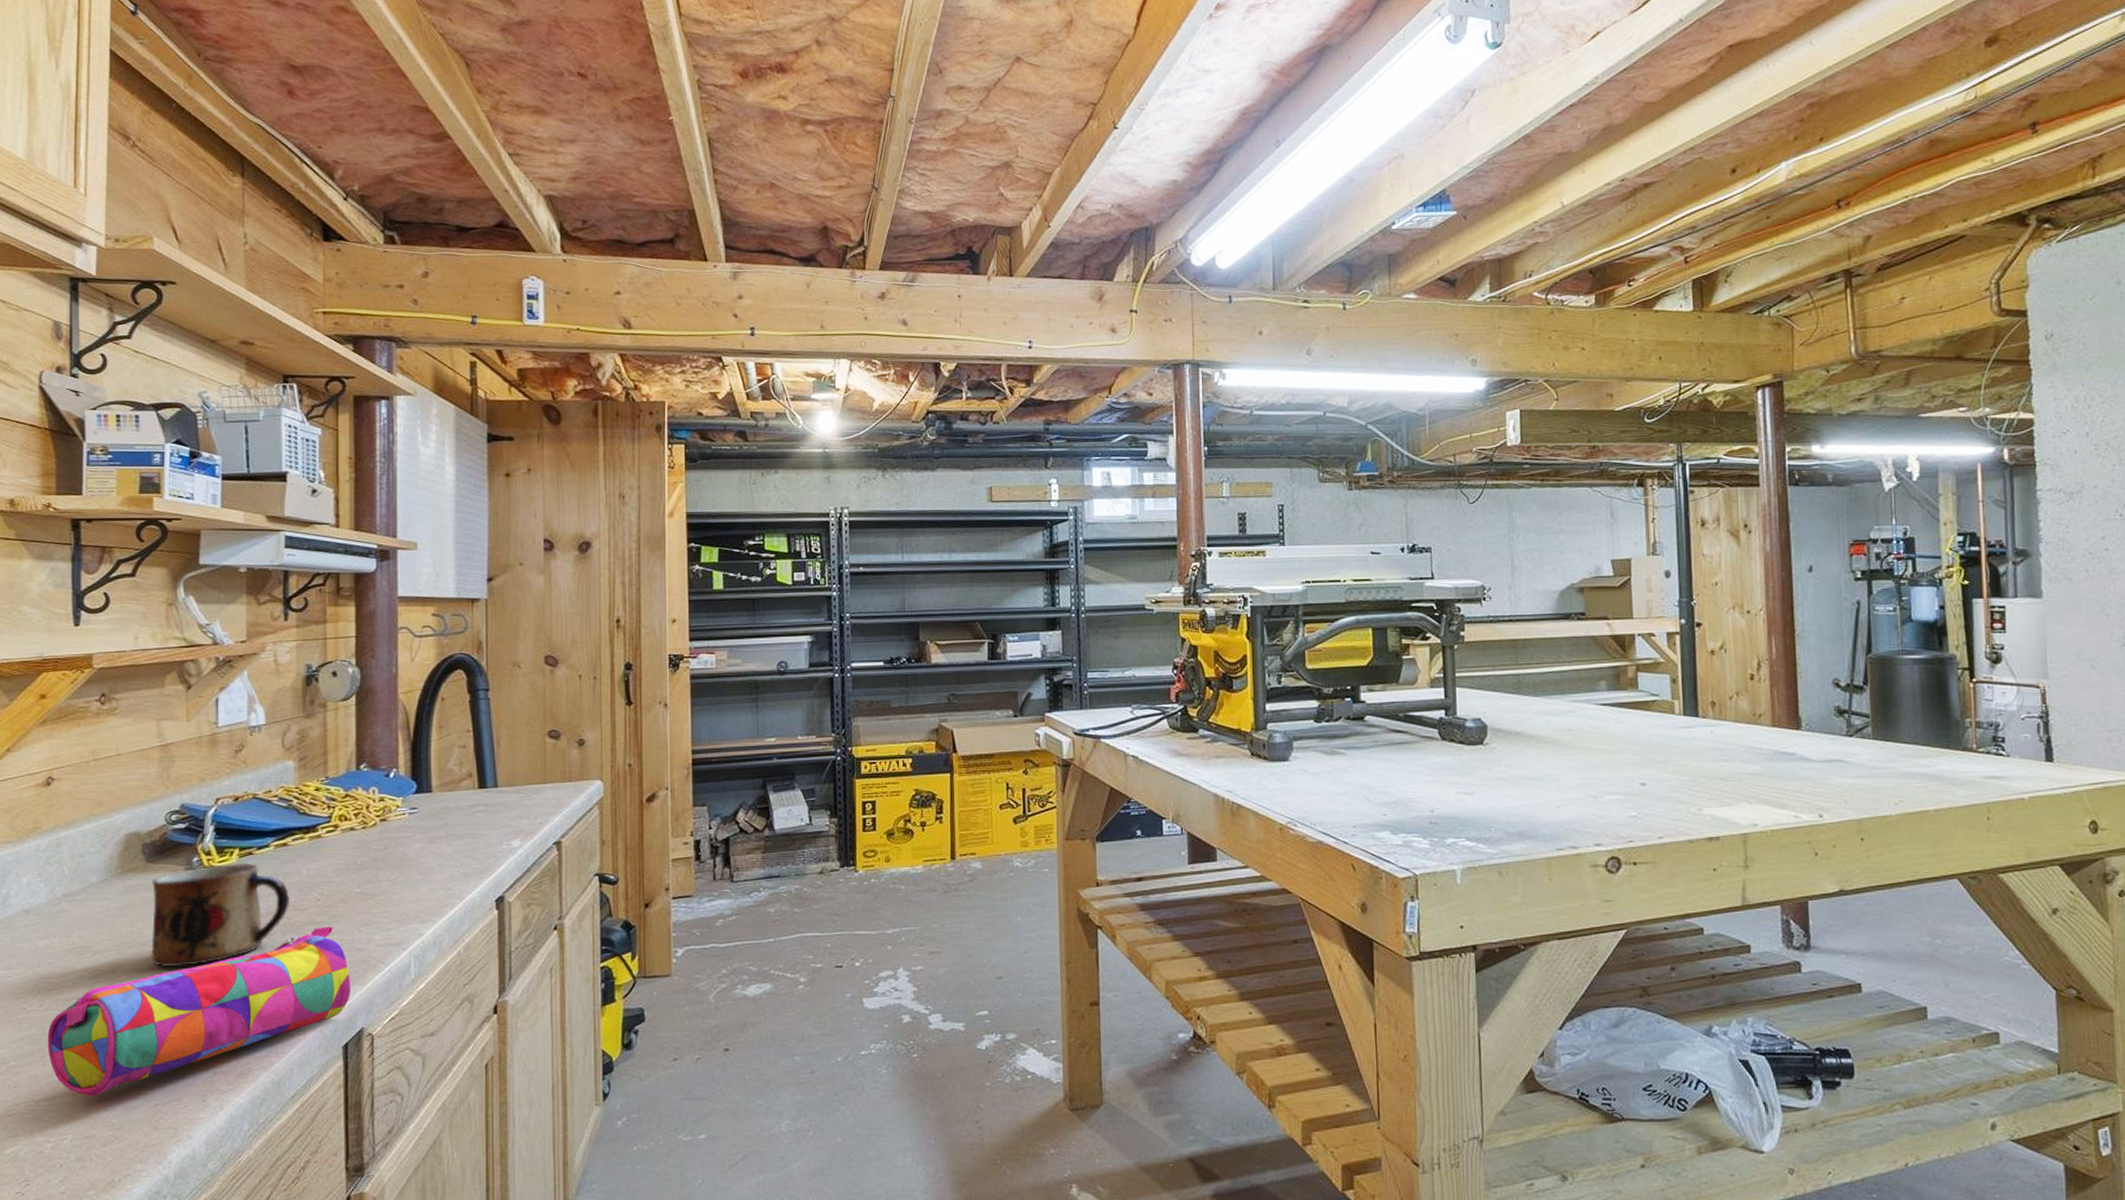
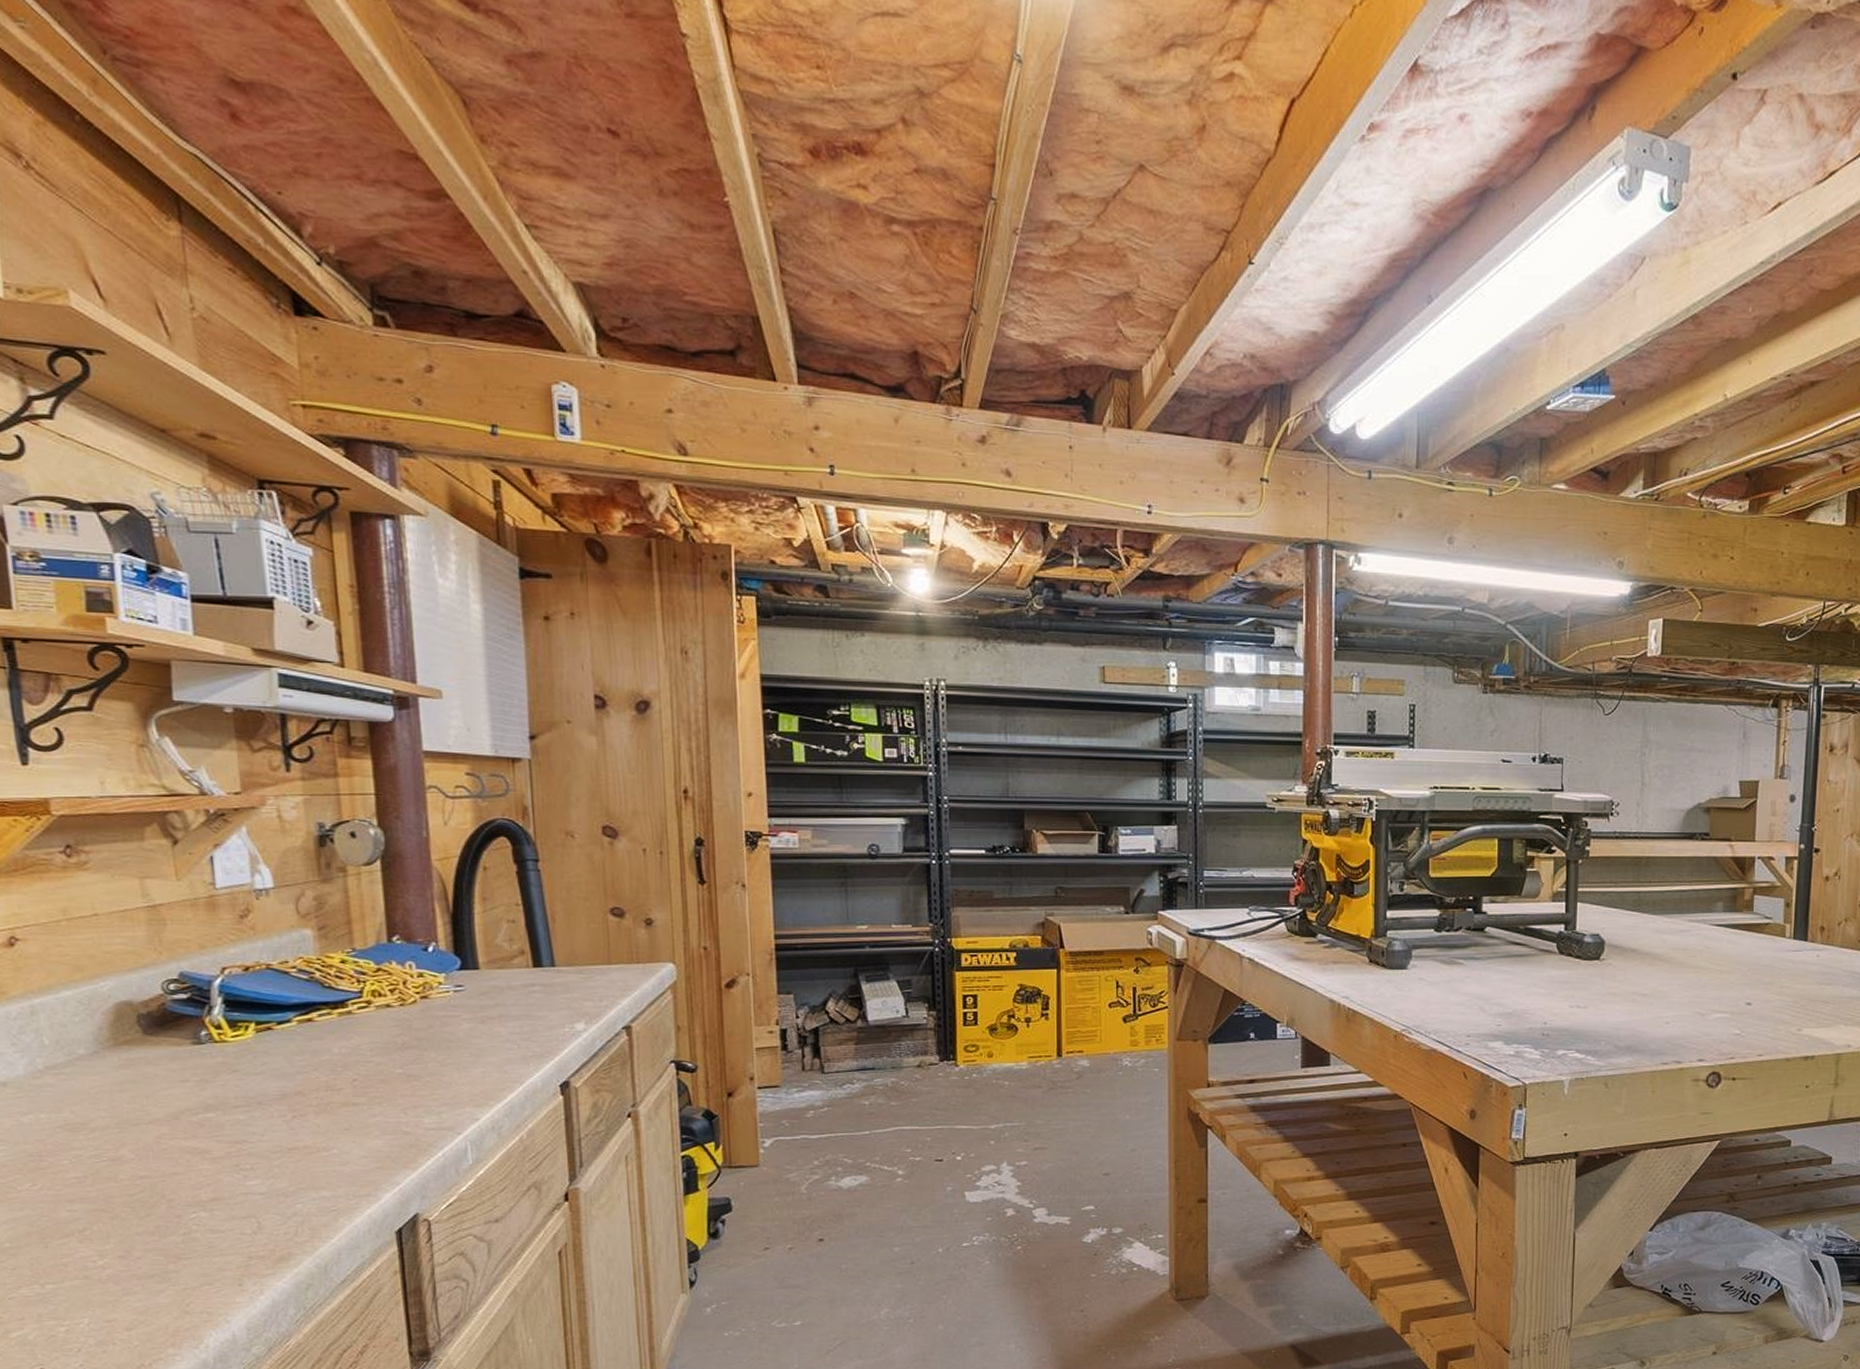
pencil case: present [47,926,351,1096] -> none [45,1108,401,1280]
mug: present [151,862,290,968] -> none [153,1038,322,1148]

